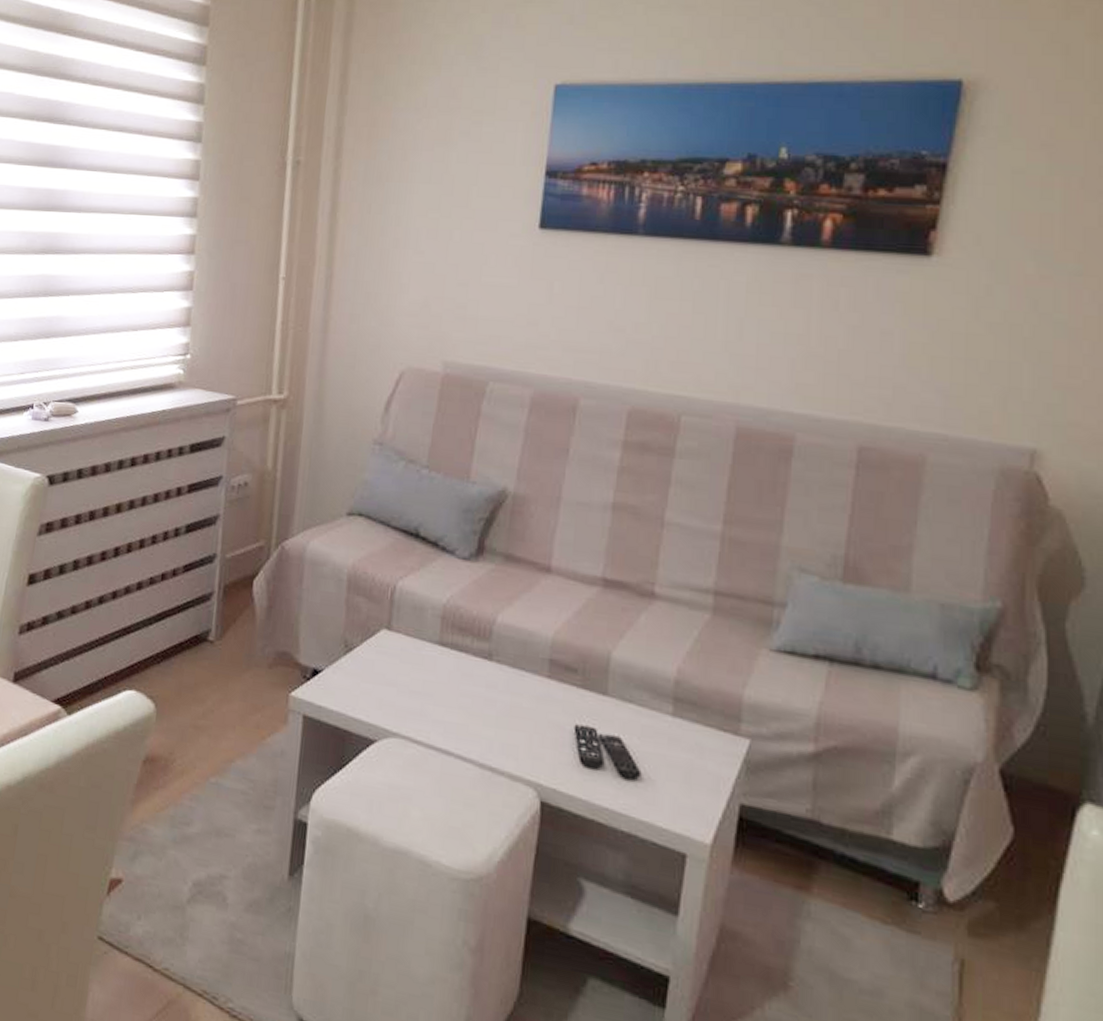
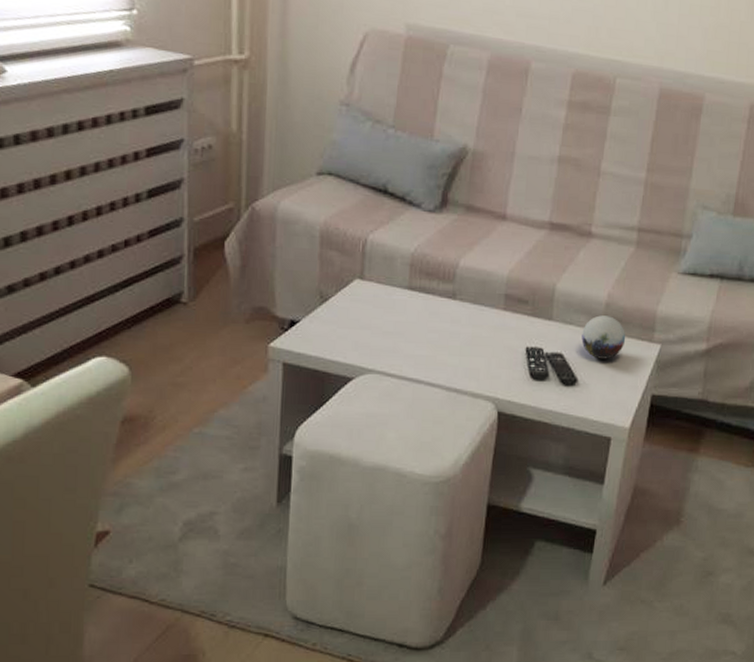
decorative orb: none [644,694,703,752] -> present [581,315,626,359]

